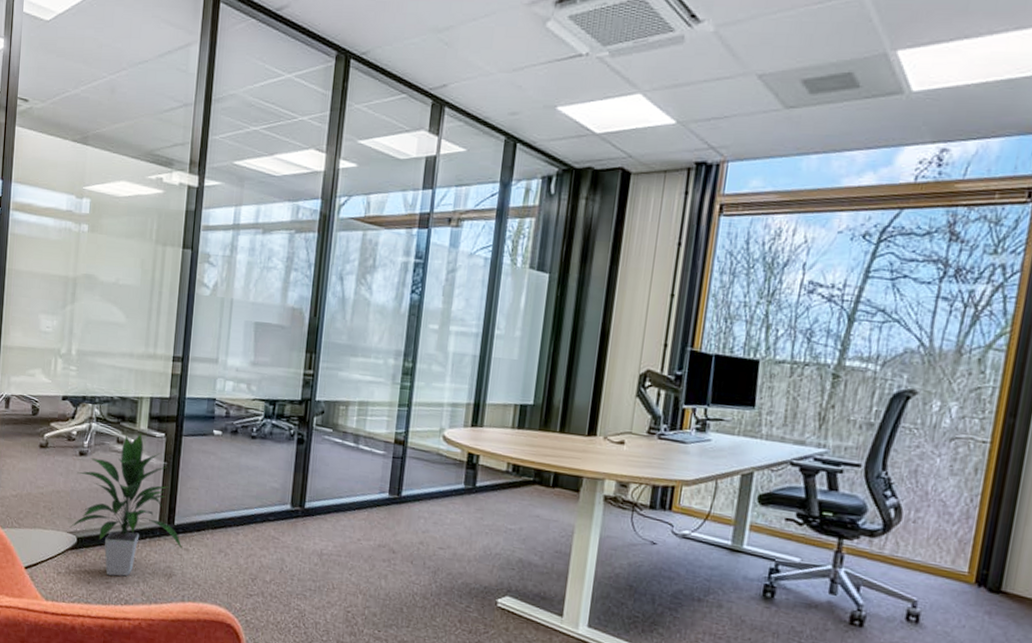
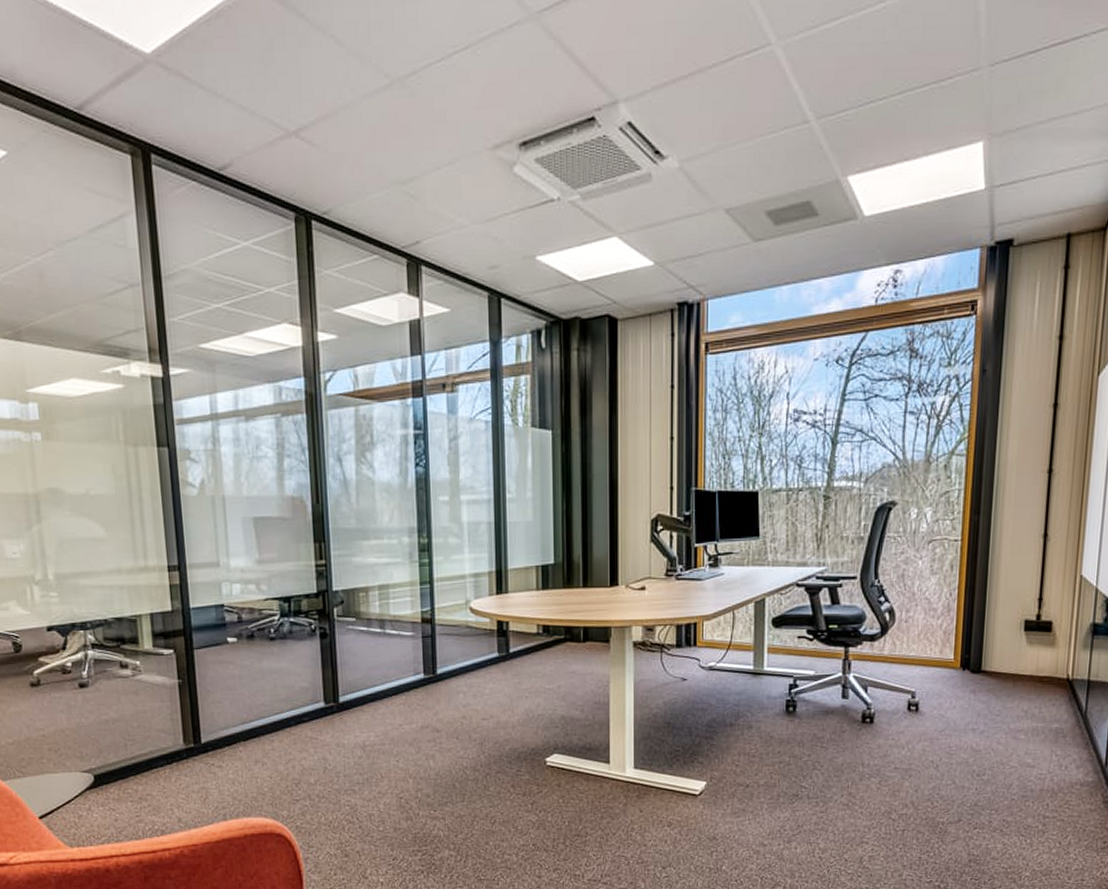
indoor plant: present [70,433,183,577] -> none [80,653,215,808]

